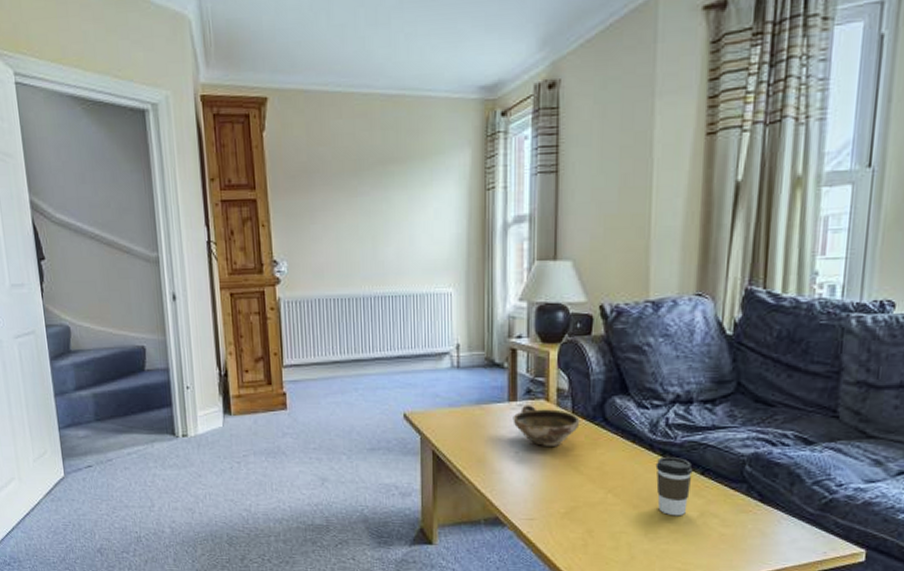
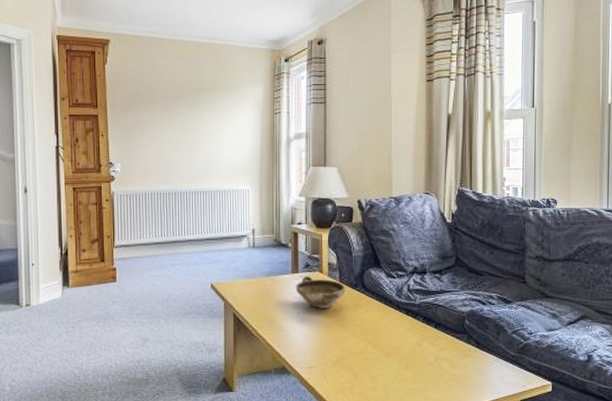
coffee cup: present [655,456,693,516] -> none [402,314,428,361]

